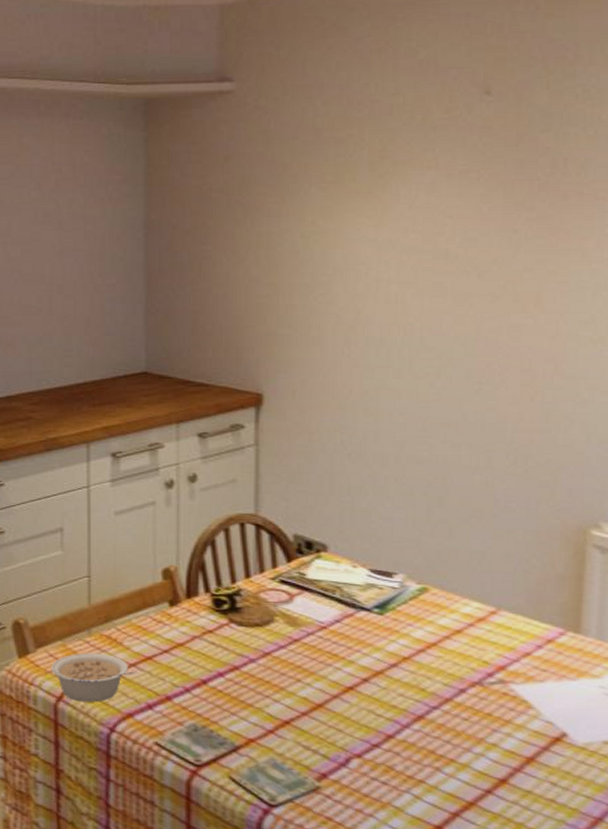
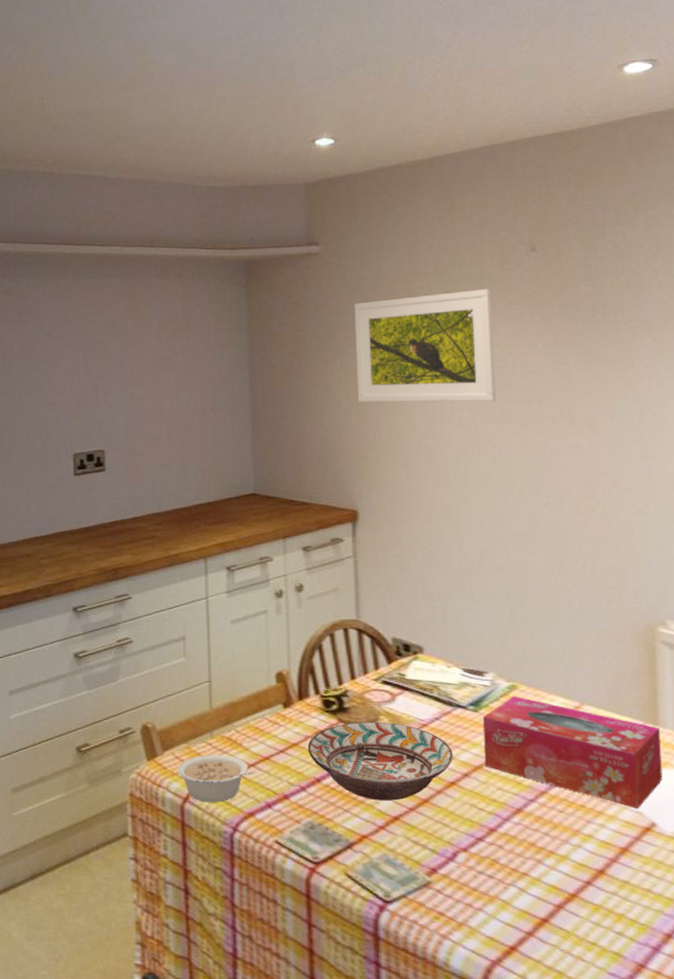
decorative bowl: none [194,622,353,705] -> present [307,721,453,801]
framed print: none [269,139,434,273] -> present [354,288,496,403]
tissue box: none [386,599,581,719] -> present [482,695,663,810]

